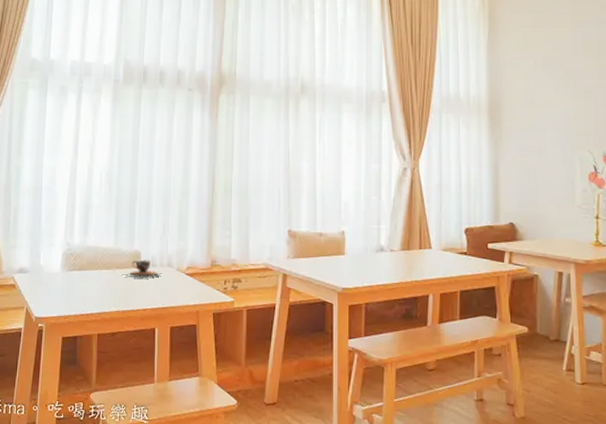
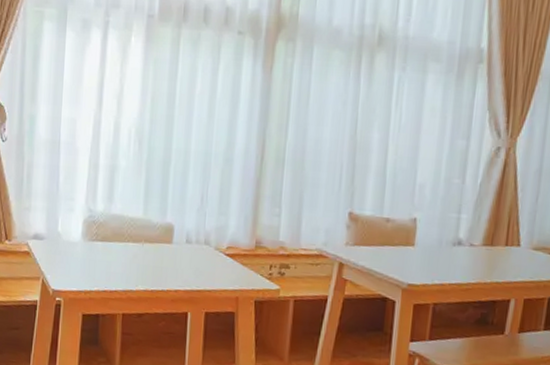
teacup: present [122,259,162,280] -> none [151,234,198,257]

